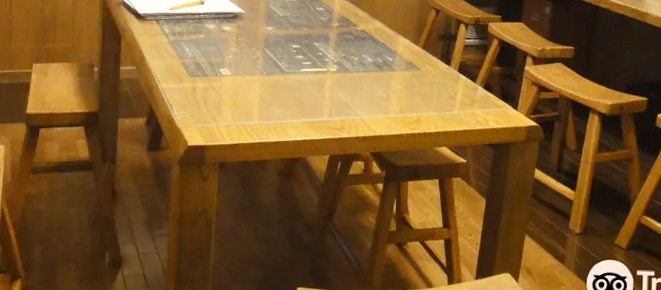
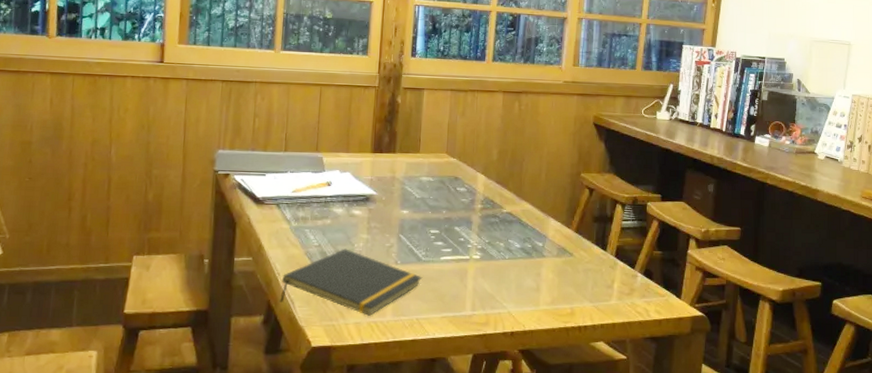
notepad: none [160,60,285,120] -> present [280,248,423,316]

